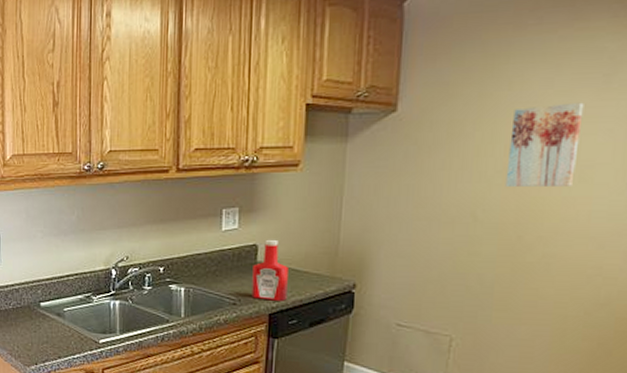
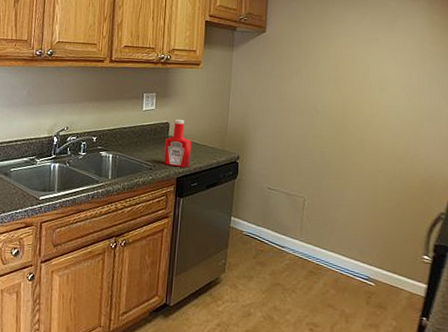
wall art: present [505,102,584,186] -> none [335,37,379,93]

